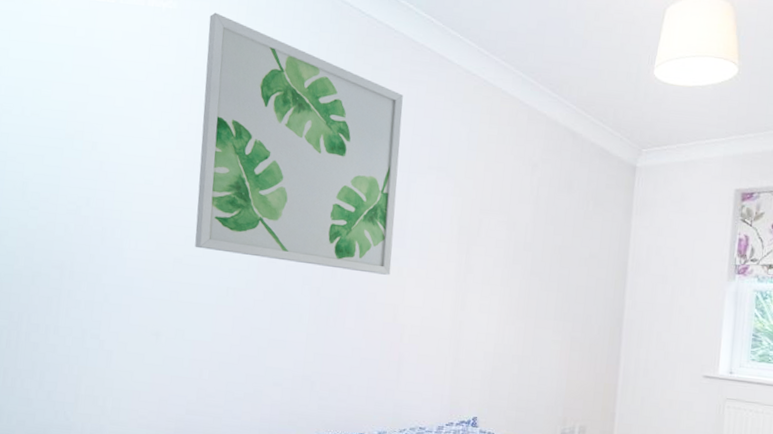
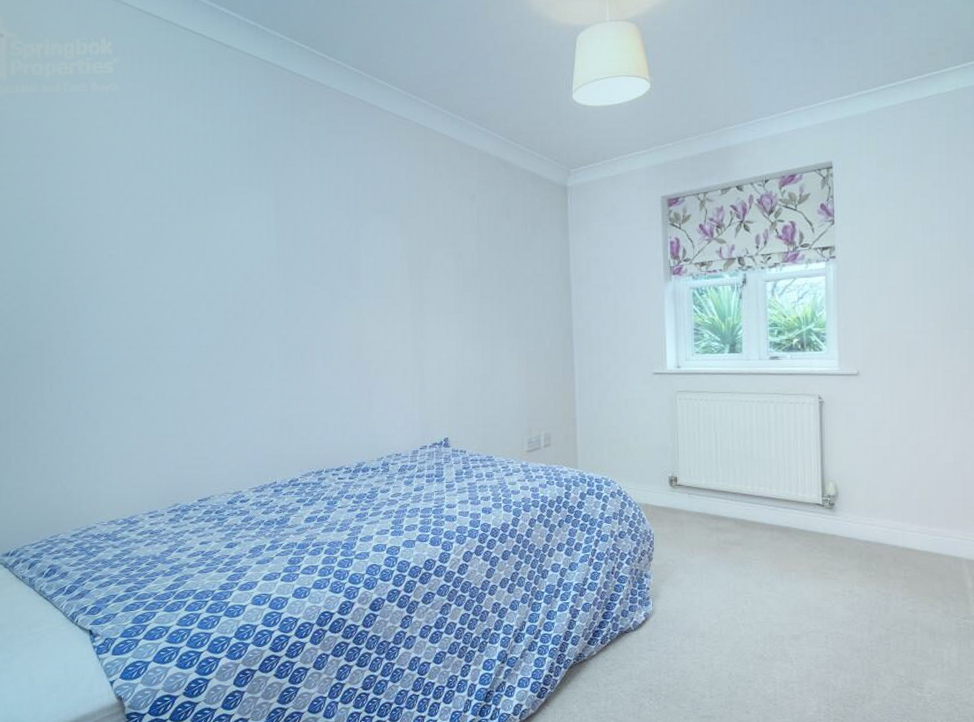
wall art: present [195,12,403,275] -> none [150,90,351,316]

